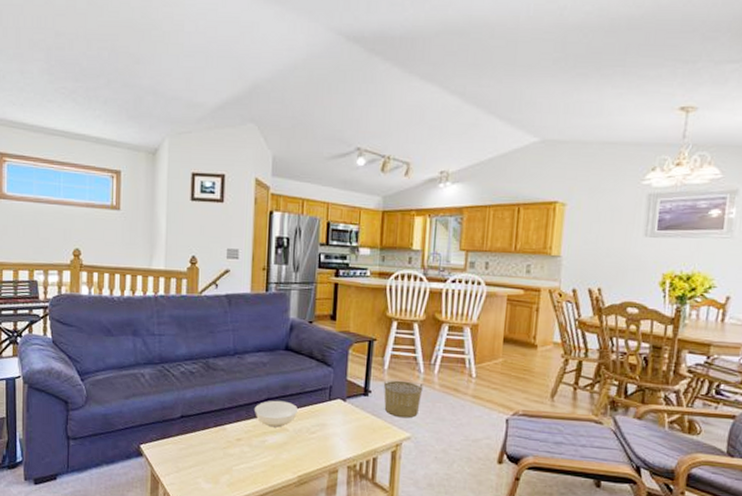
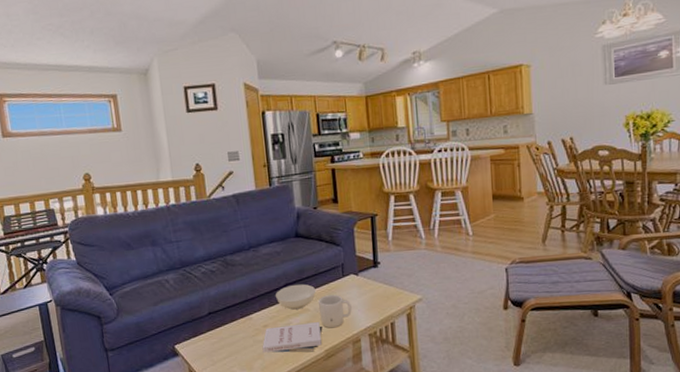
books: none [231,442,299,476] -> present [262,322,323,353]
mug: none [298,417,334,454] -> present [318,294,352,328]
basket: present [383,380,423,418] -> none [390,248,427,283]

